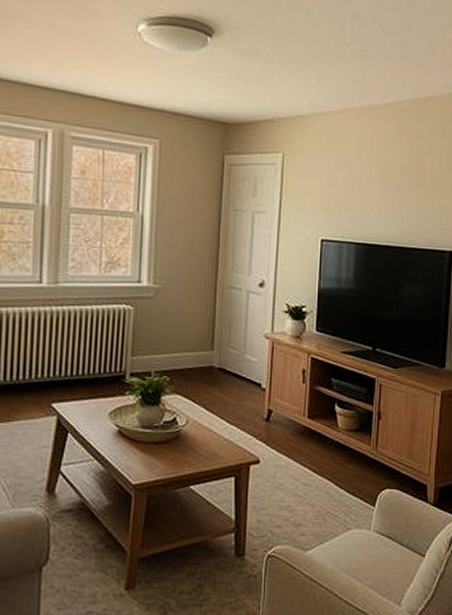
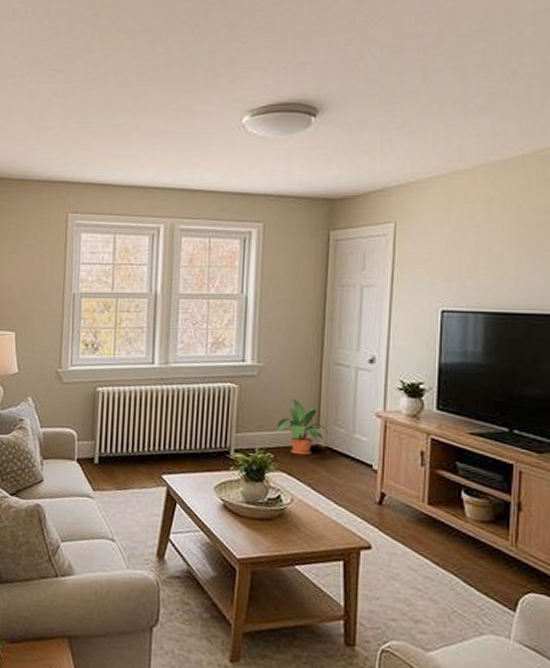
potted plant: none [172,322,222,377] -> present [277,399,328,455]

